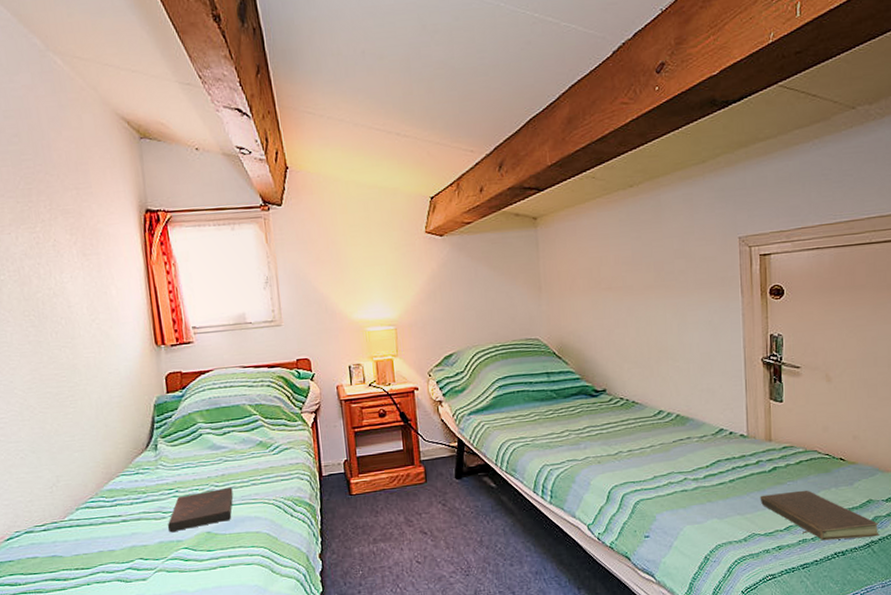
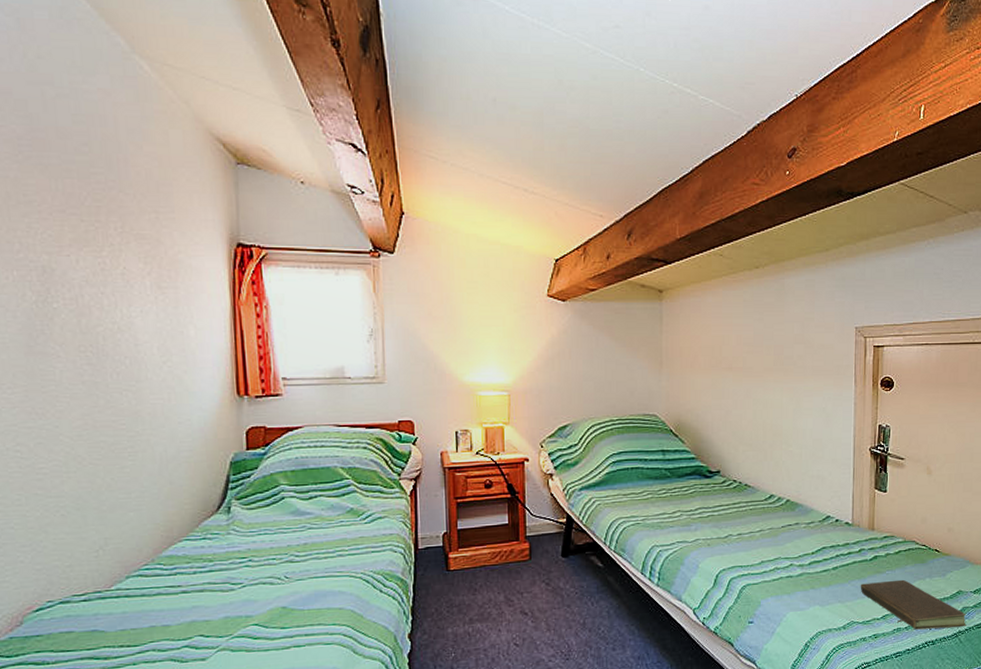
book: present [168,487,233,533] -> none [237,557,316,607]

